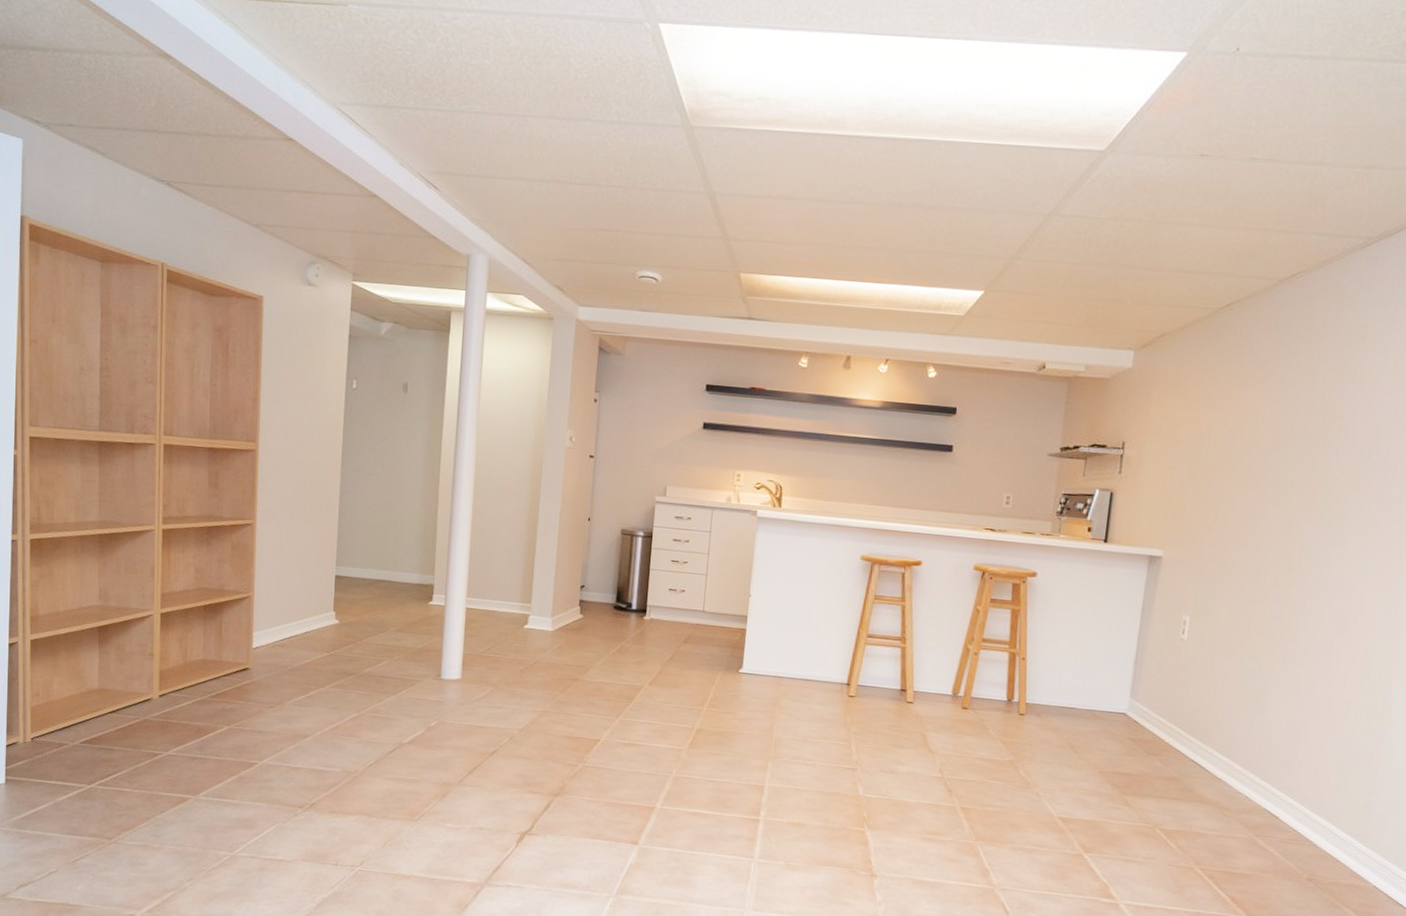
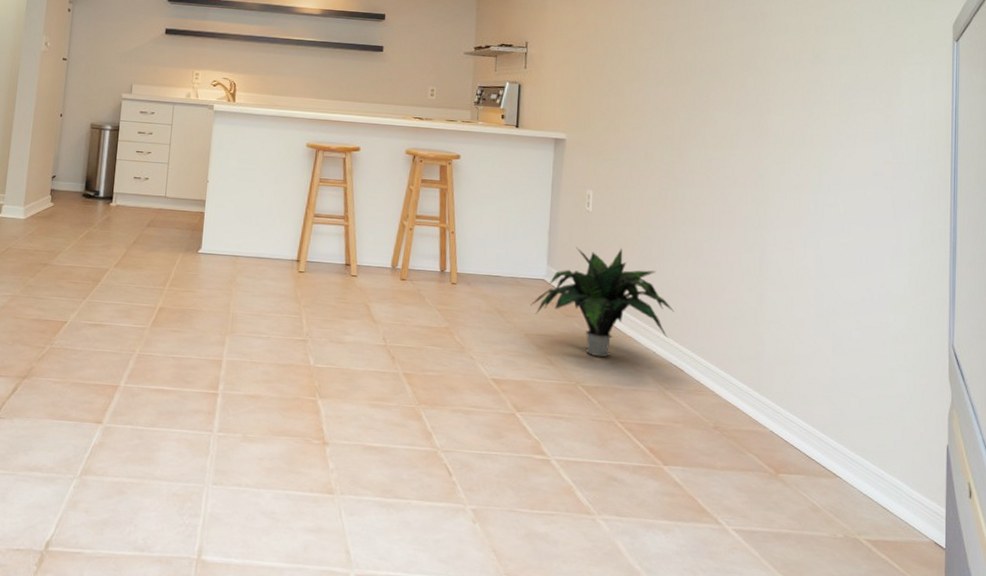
potted plant: none [1107,679,1275,800] -> present [530,247,675,358]

